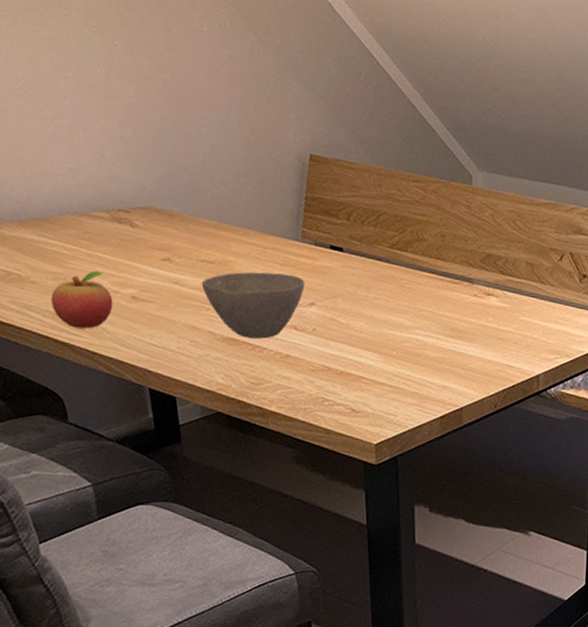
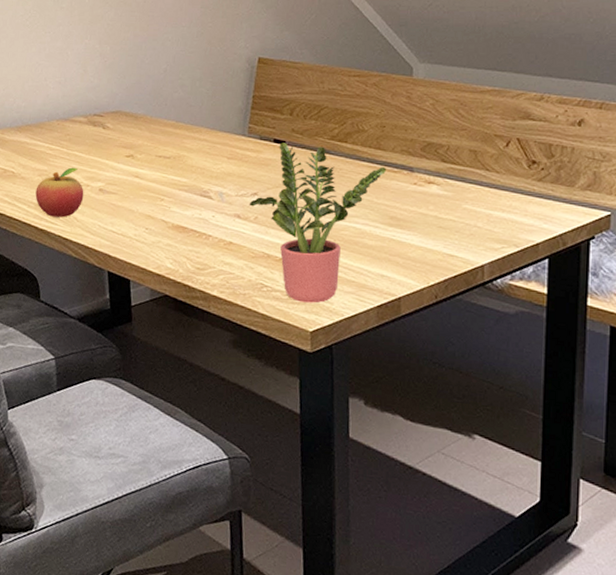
bowl: present [201,272,305,339] -> none [158,165,249,227]
potted plant: none [306,249,447,416] -> present [249,142,386,303]

